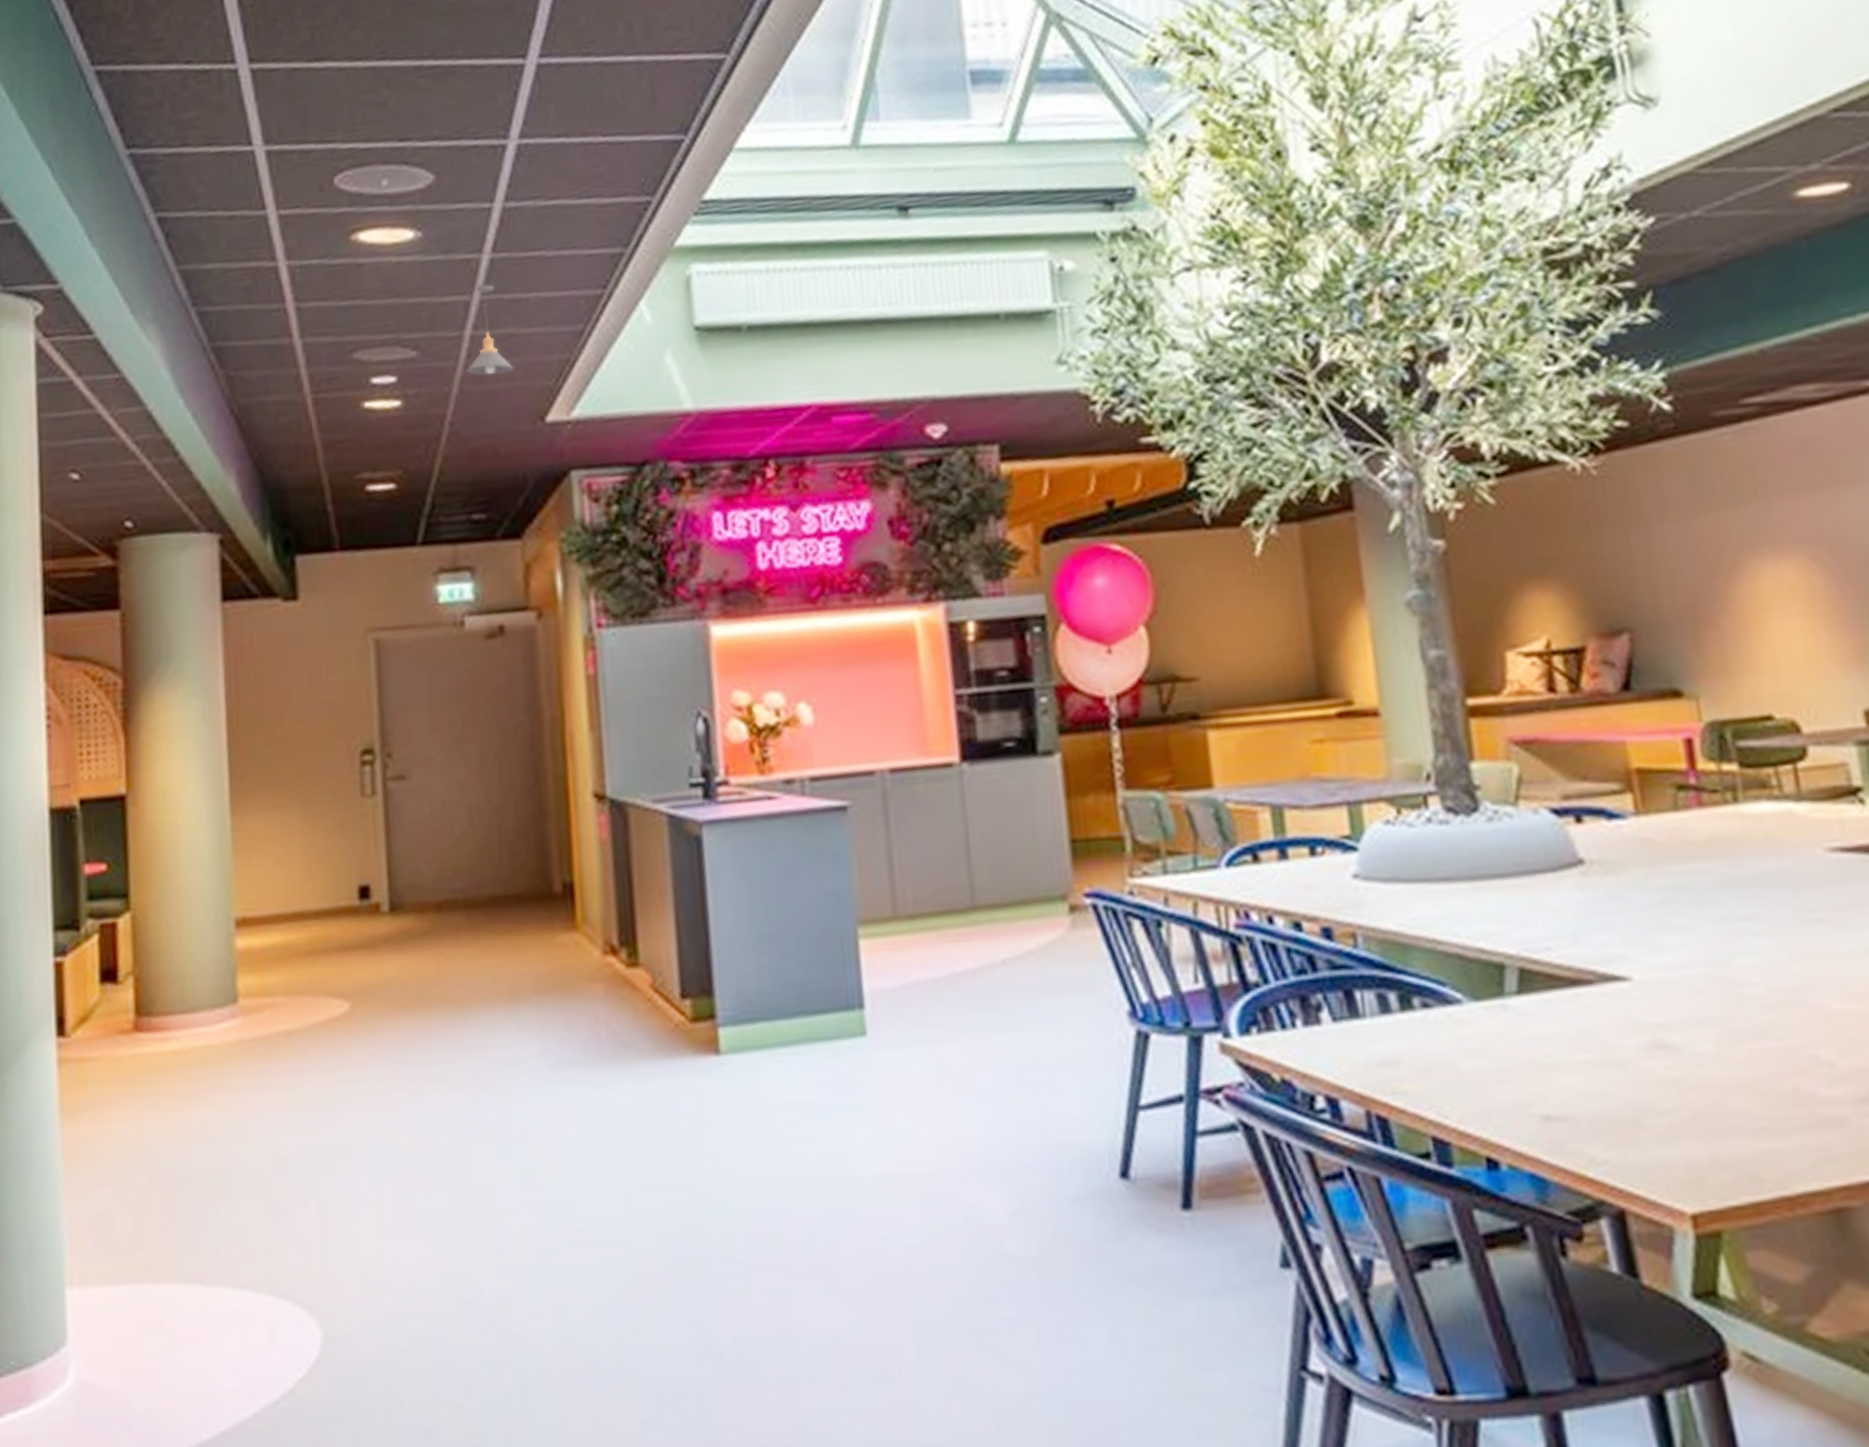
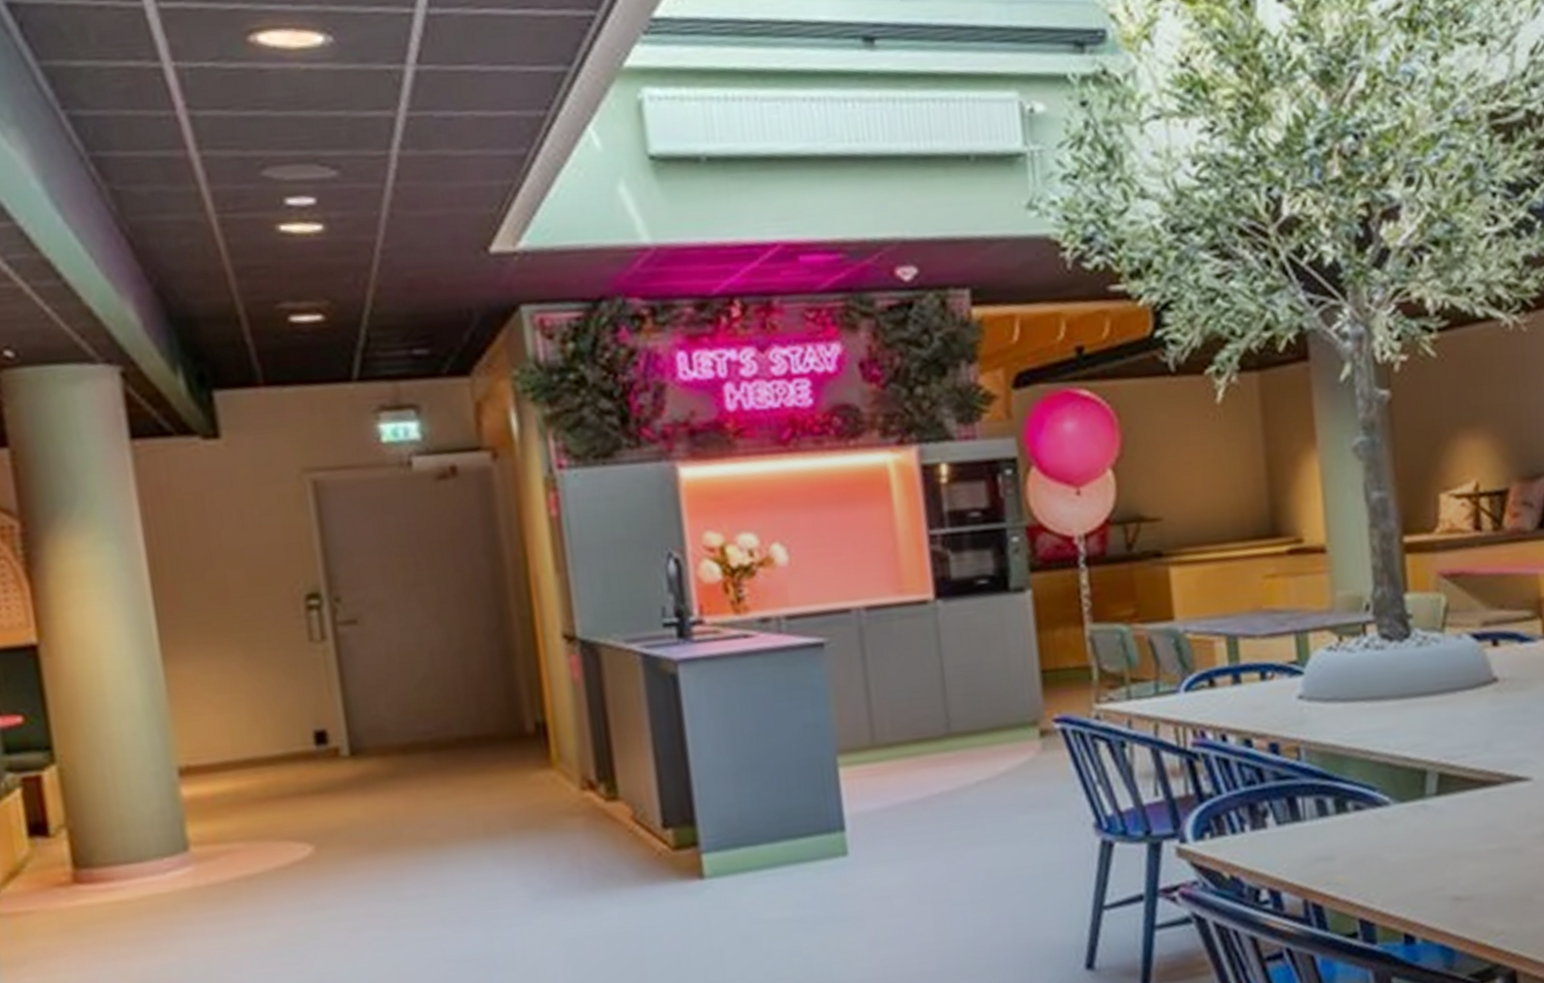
pendant light: present [465,284,515,376] -> none [395,99,451,200]

